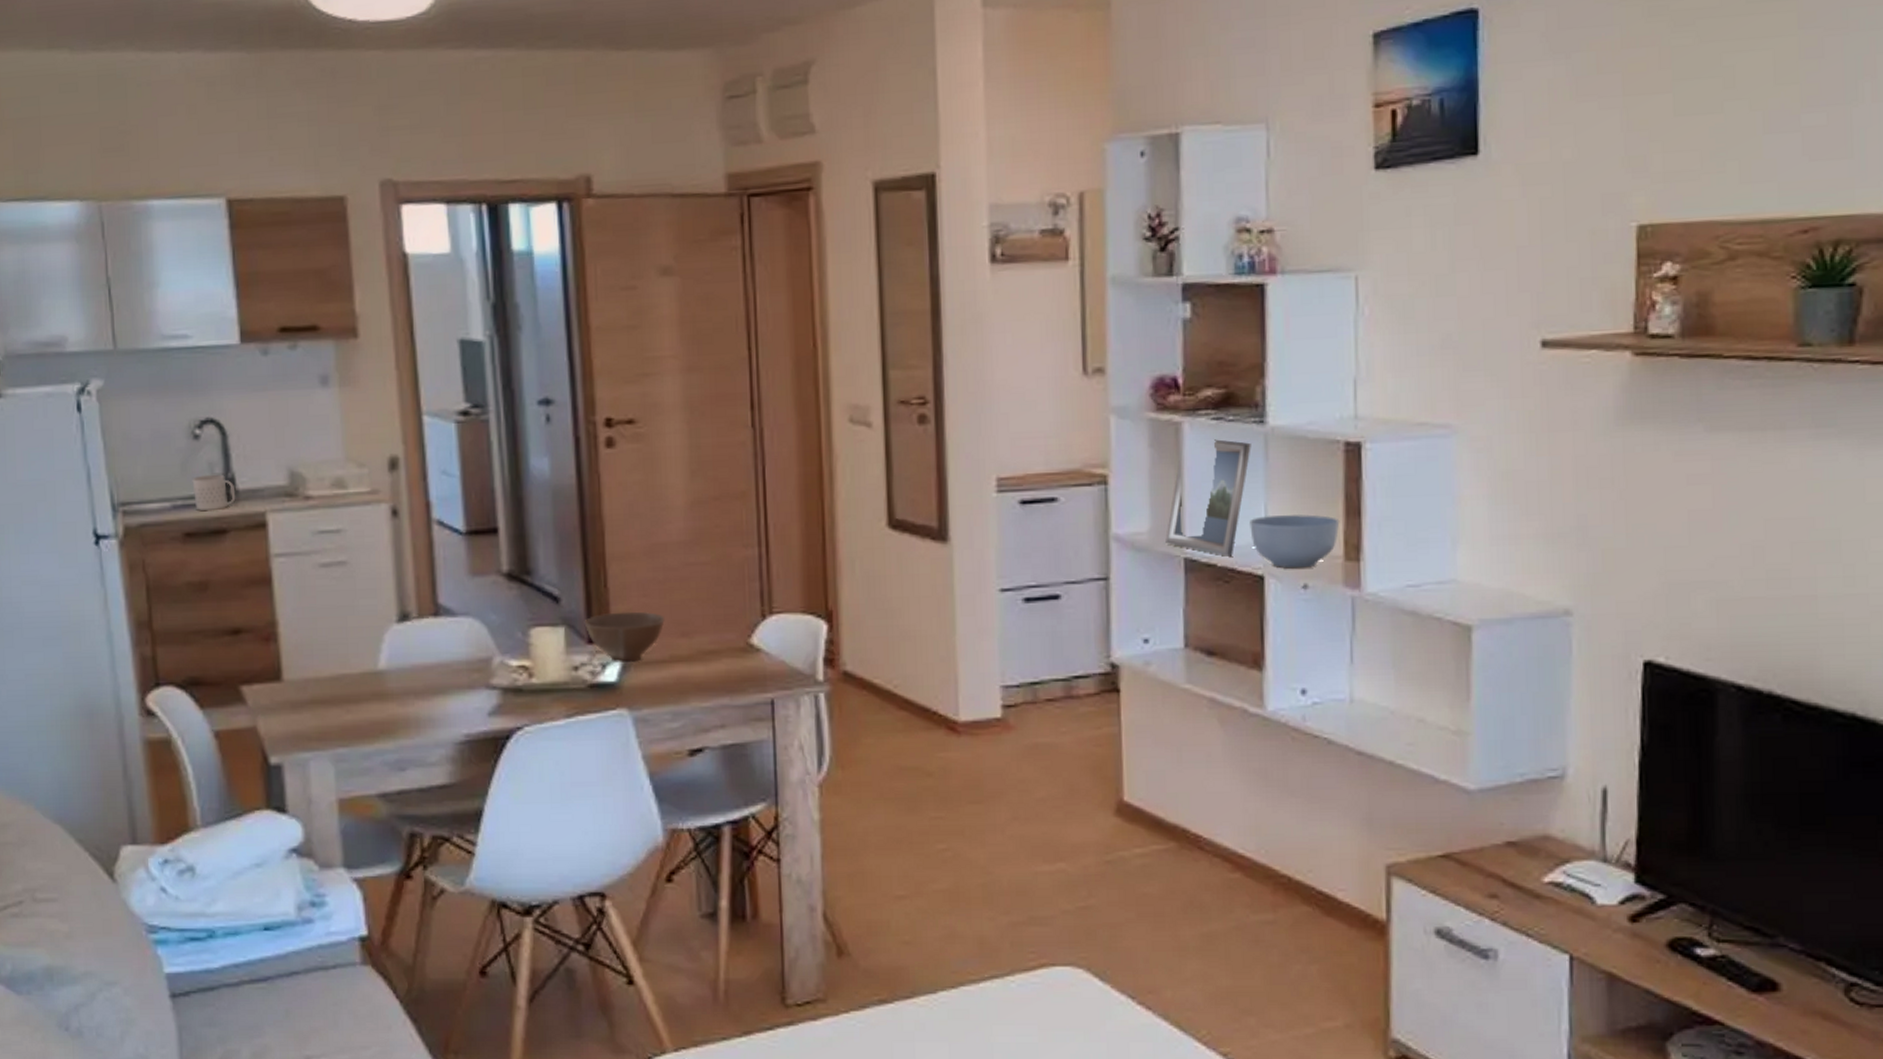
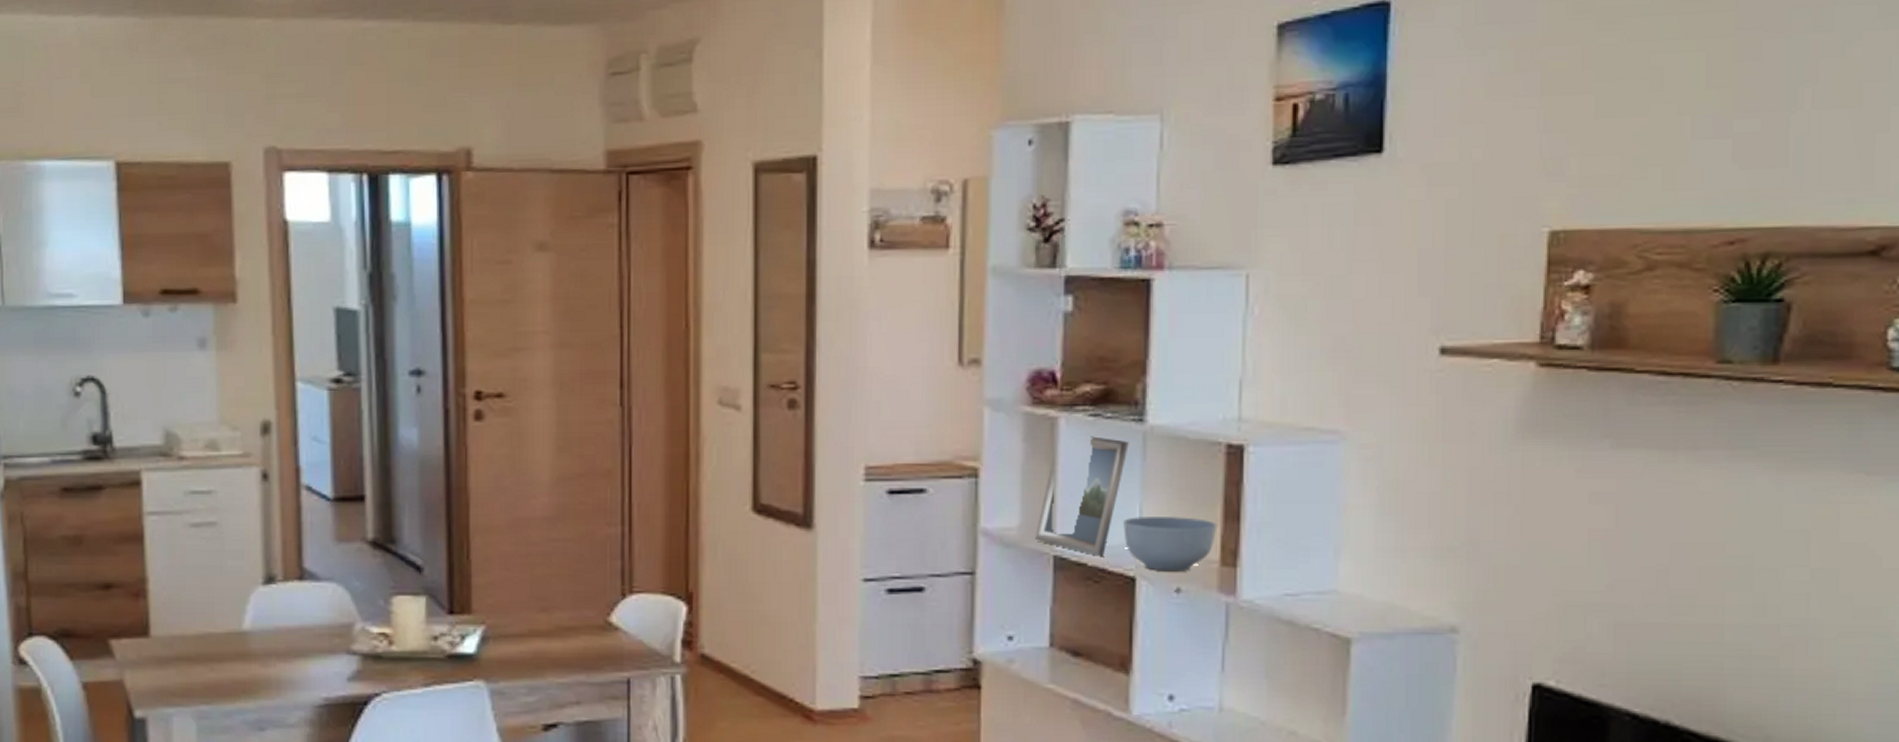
mug: present [192,474,236,512] -> none [71,431,113,468]
bowl: present [584,611,665,662] -> none [445,584,525,635]

